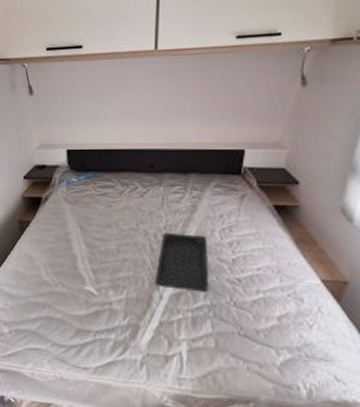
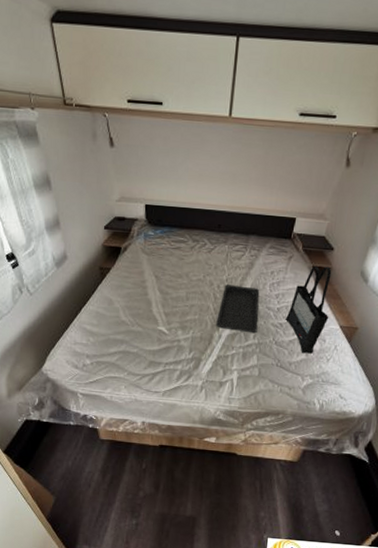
tote bag: none [245,204,304,319] -> present [286,266,332,354]

